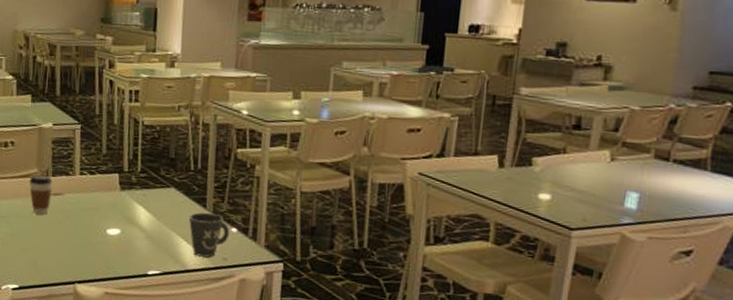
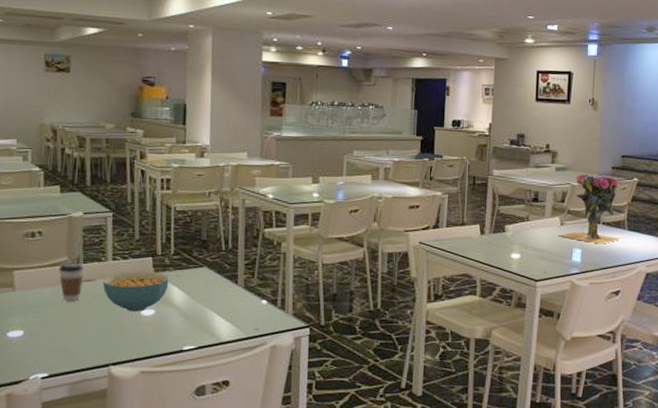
cereal bowl: none [70,188,135,230] -> present [103,271,169,311]
mug: present [188,212,230,258] -> none [221,287,260,329]
vase: none [606,95,702,189] -> present [558,174,622,244]

